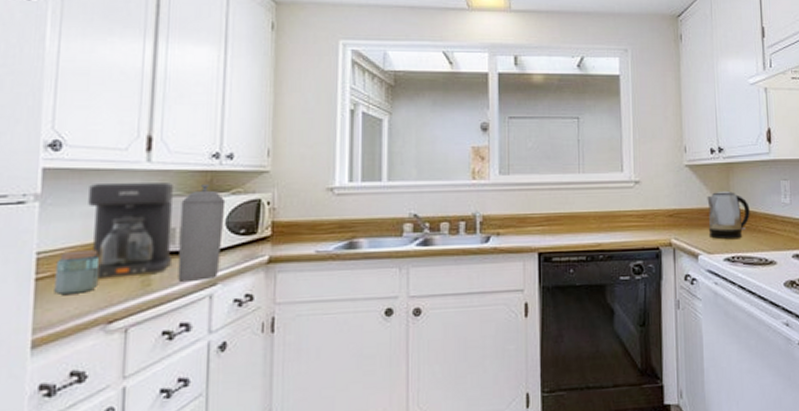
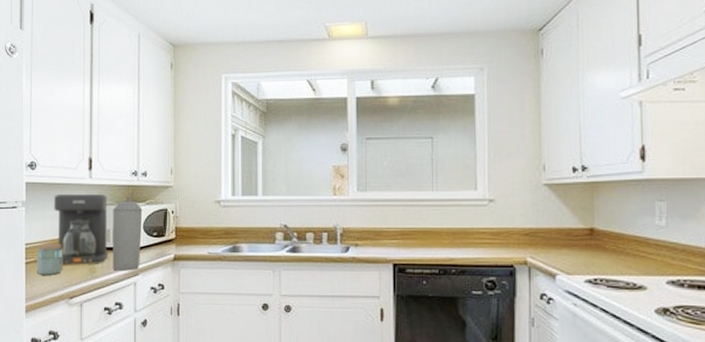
kettle: present [707,190,750,240] -> none [567,211,617,261]

